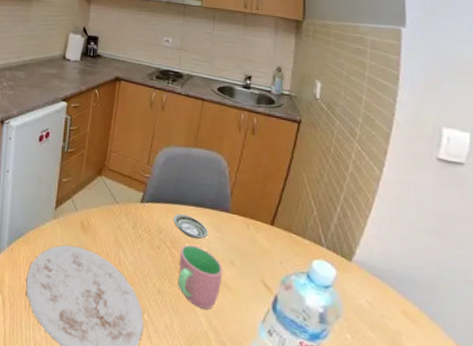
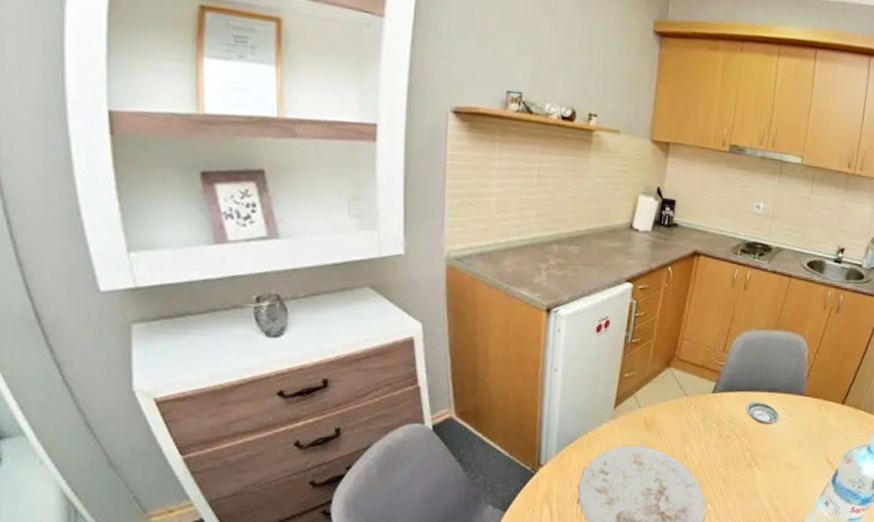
cup: present [178,244,223,310] -> none [744,430,790,491]

